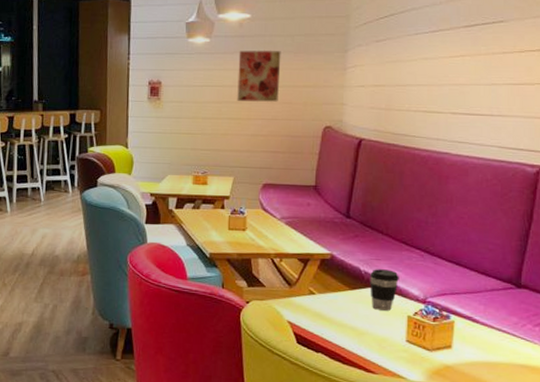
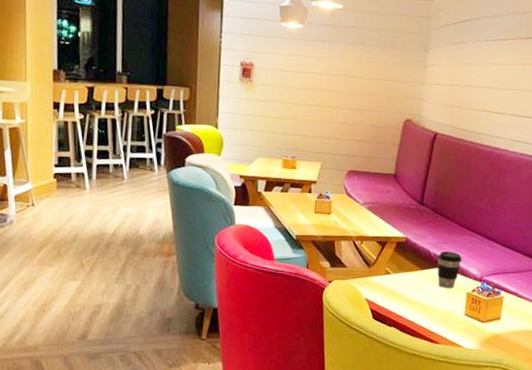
wall art: present [237,50,281,102] -> none [327,40,370,93]

